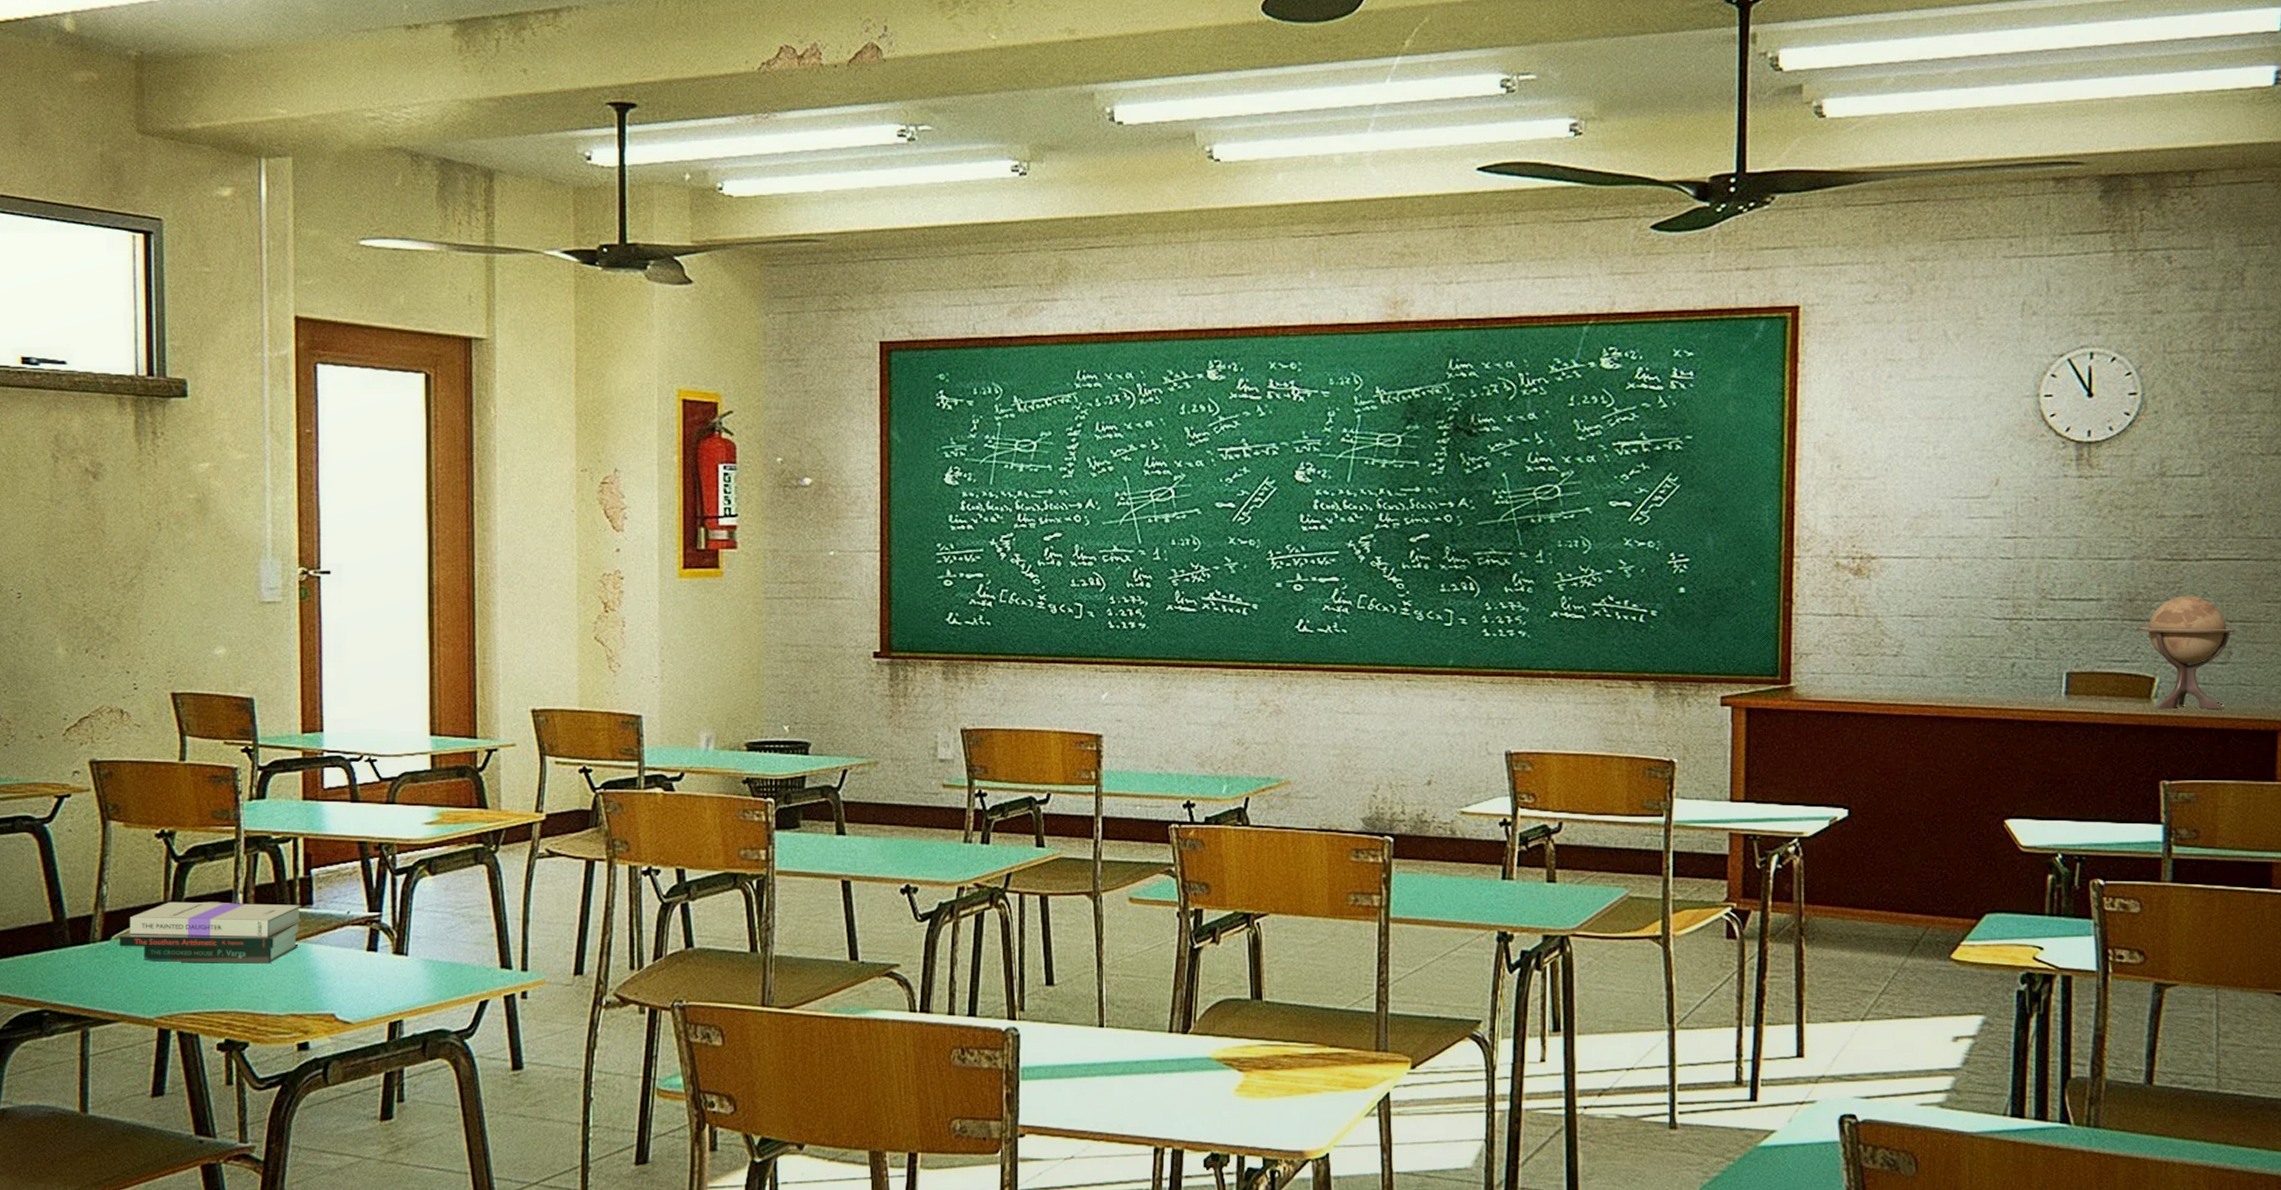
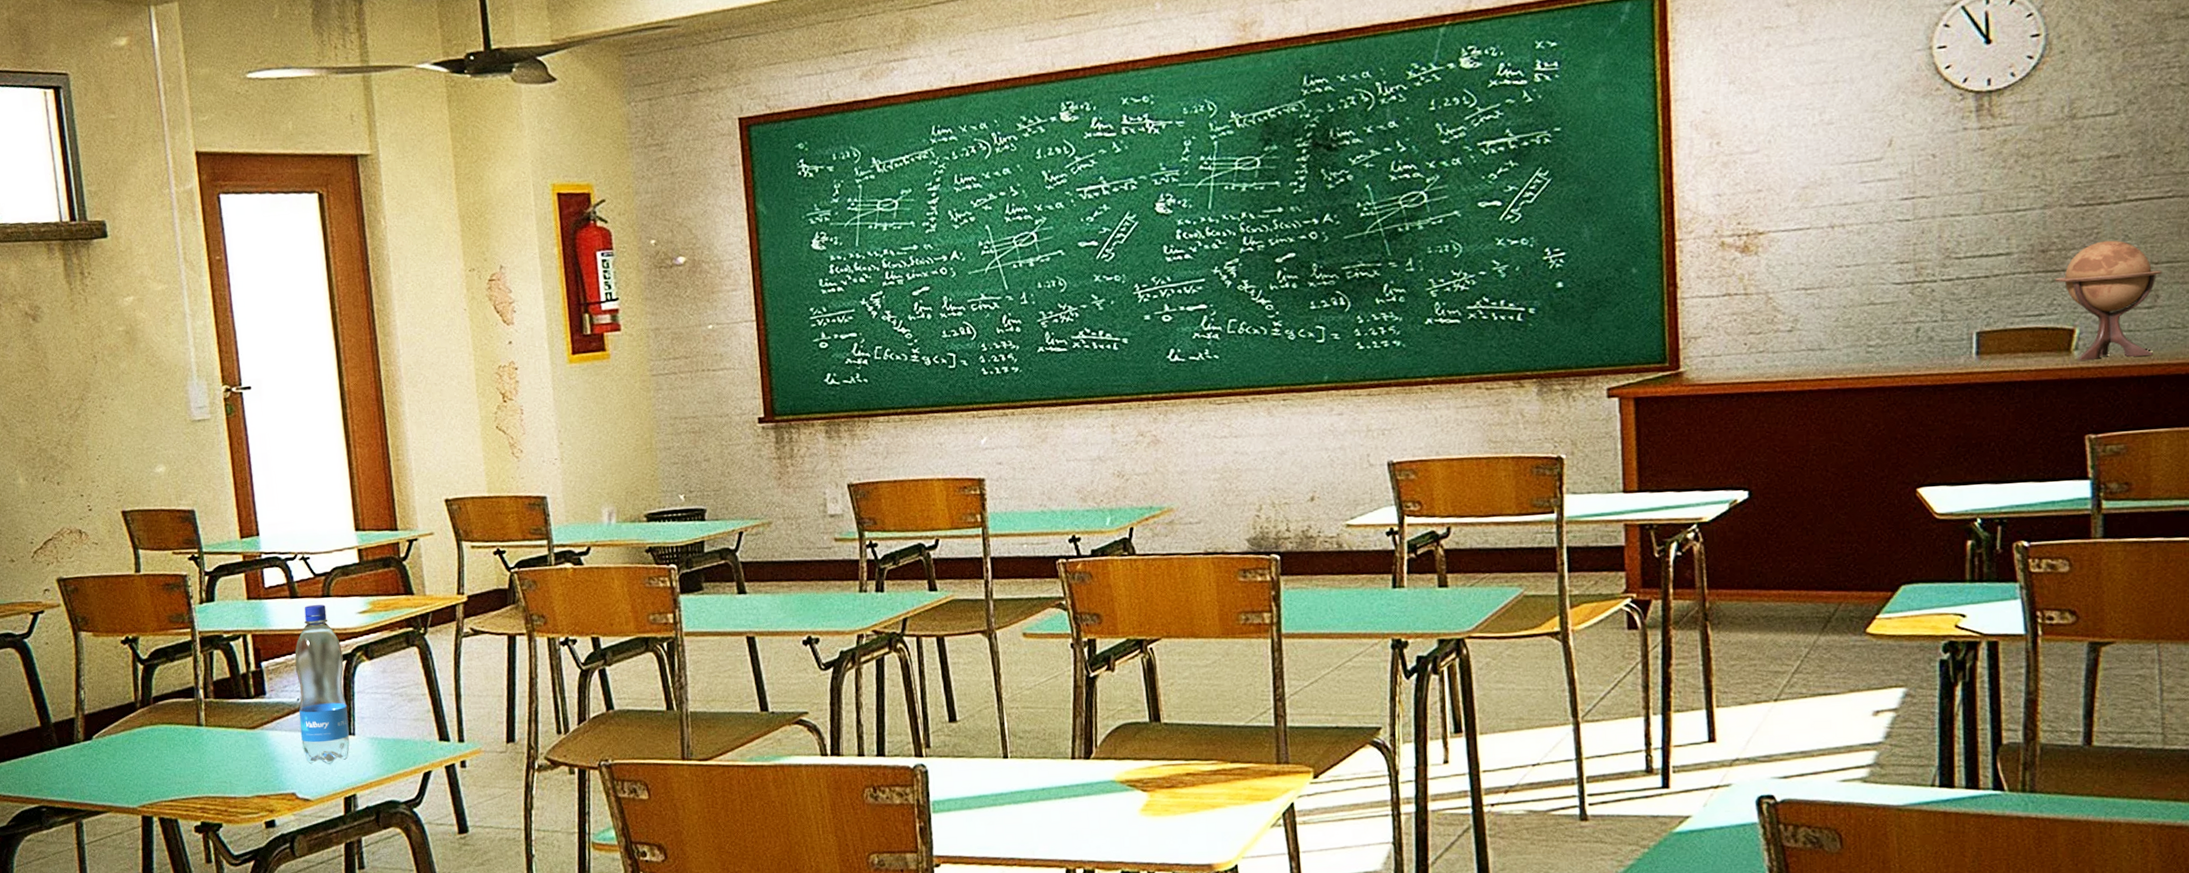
books: present [120,901,301,964] -> none [100,695,257,757]
bottle: none [347,812,403,985] -> present [294,604,350,764]

